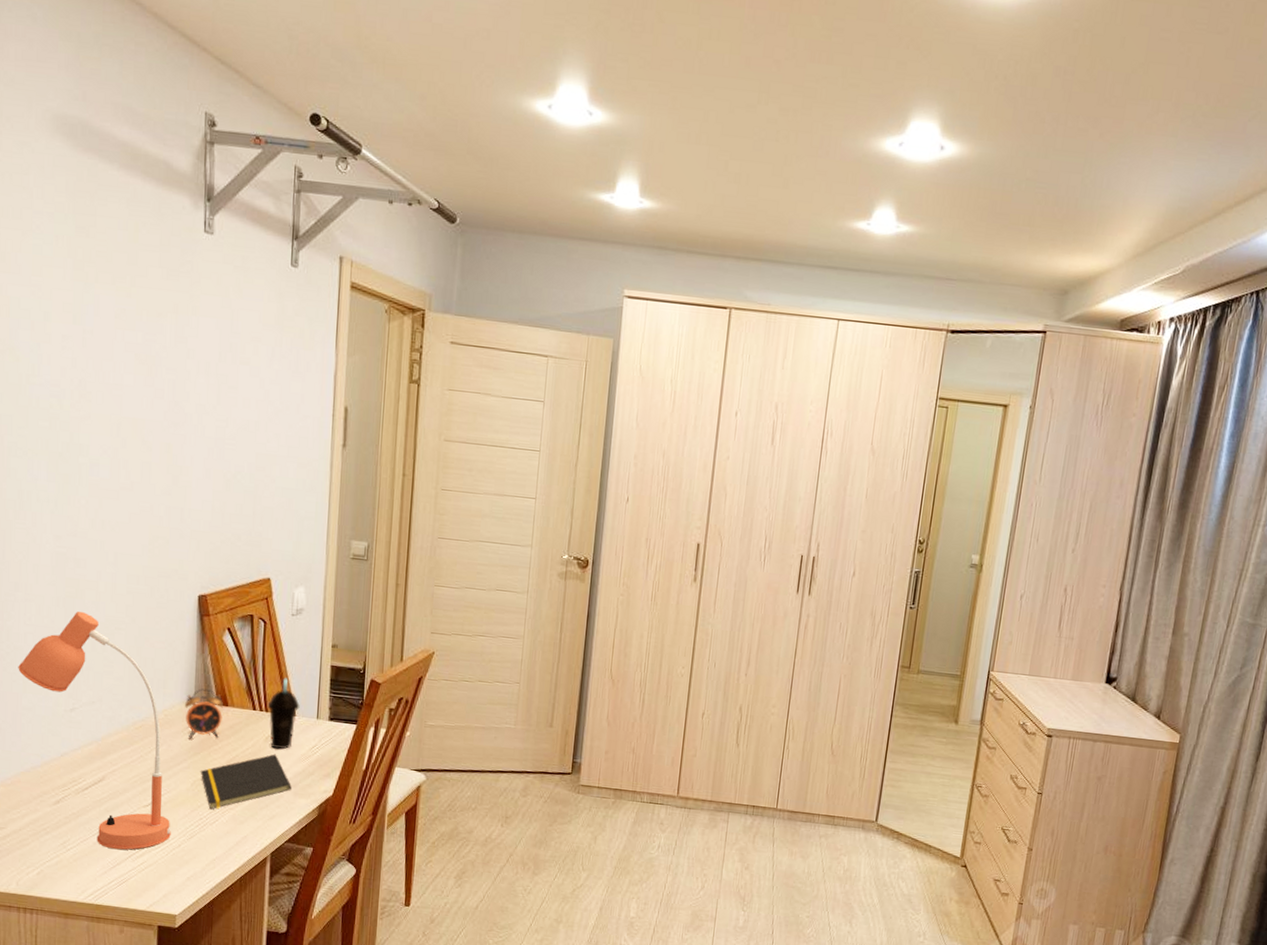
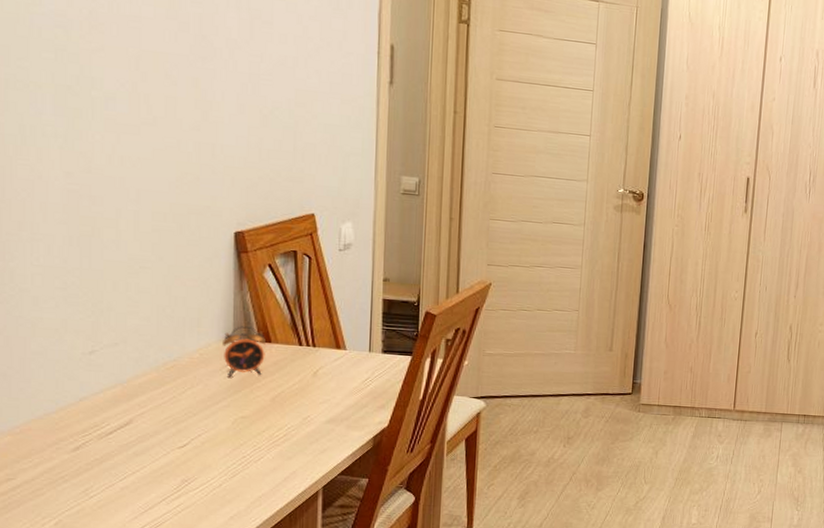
desk lamp: present [18,611,171,850] -> none [25,251,211,494]
notepad: present [200,754,292,810] -> none [241,388,344,447]
cup: present [267,678,300,750] -> none [314,312,350,384]

